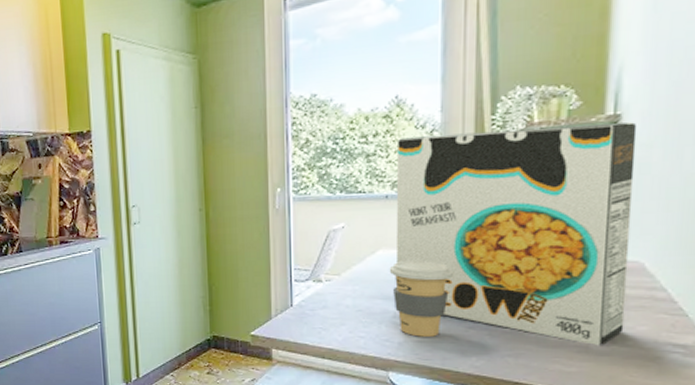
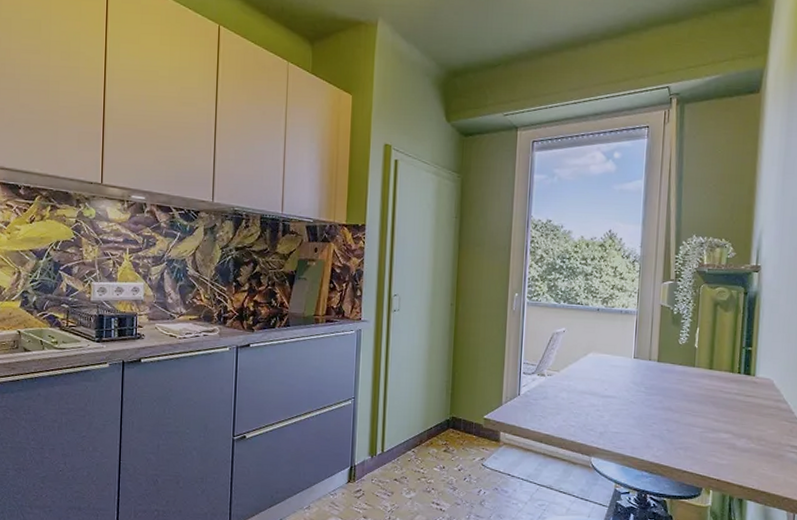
coffee cup: present [389,260,453,337] -> none [596,363,643,429]
cereal box: present [395,122,637,346] -> none [602,264,771,444]

